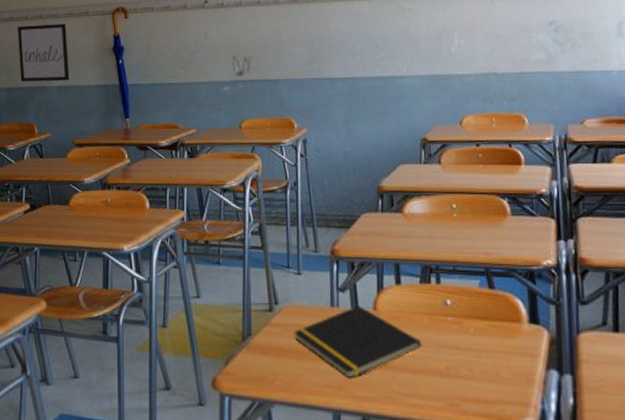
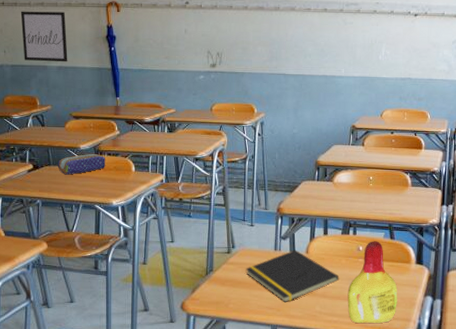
pencil case: none [58,188,114,216] -> present [57,153,105,175]
bottle: none [435,292,508,408] -> present [347,241,398,323]

